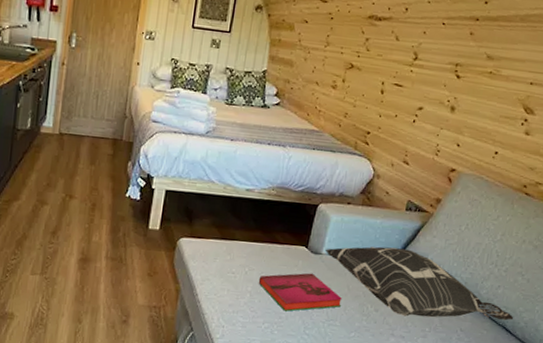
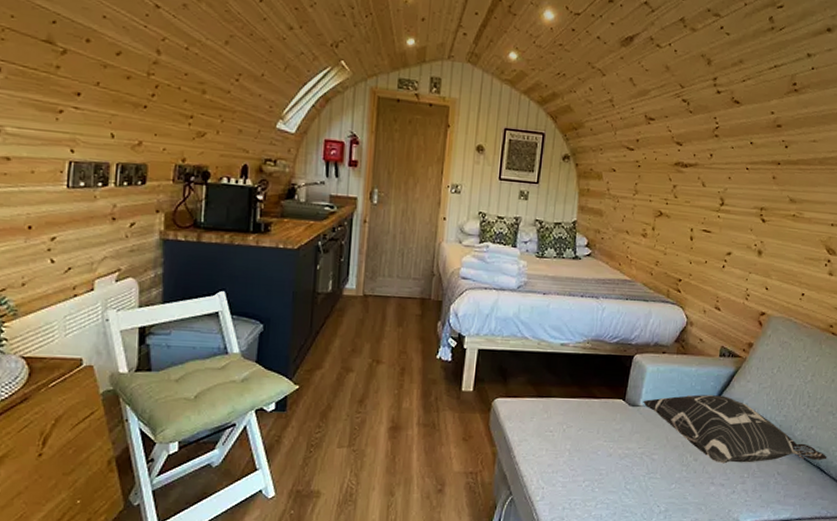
hardback book: present [258,273,343,312] -> none [577,426,662,467]

